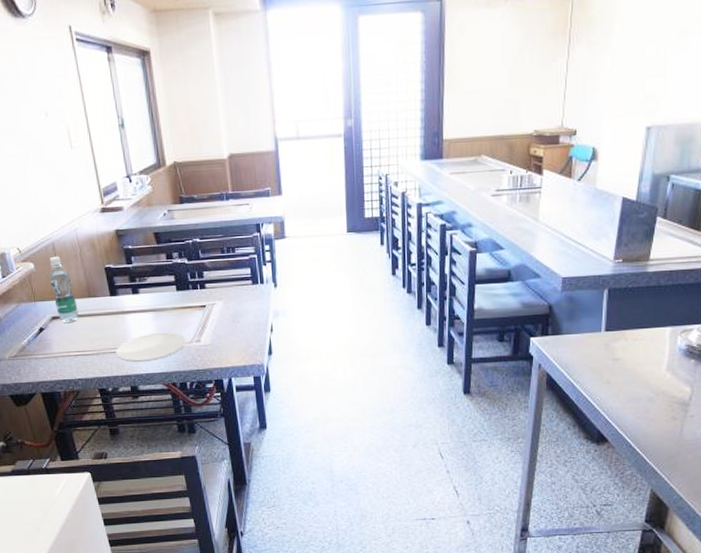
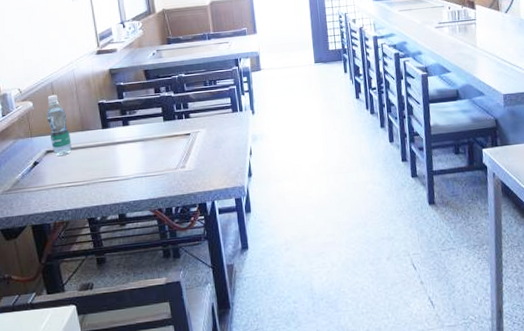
plate: present [115,332,186,363] -> none [105,160,172,191]

